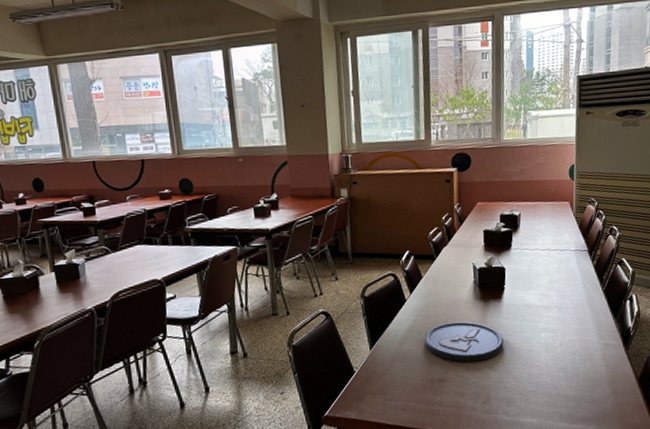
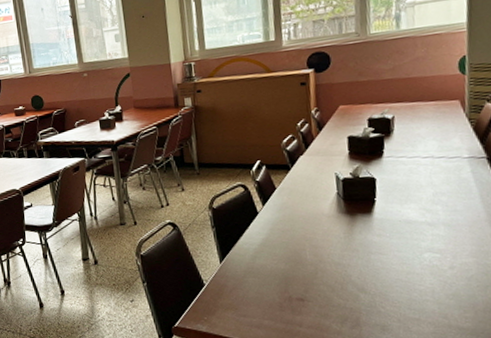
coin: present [424,321,504,363] -> none [280,237,376,282]

